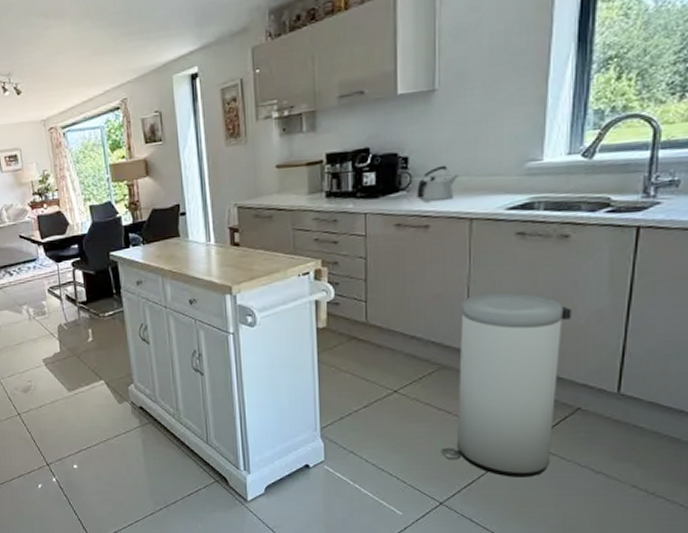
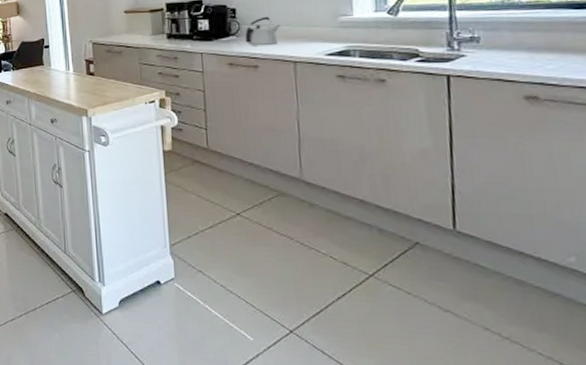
pedal bin: present [441,292,572,477] -> none [286,128,398,311]

